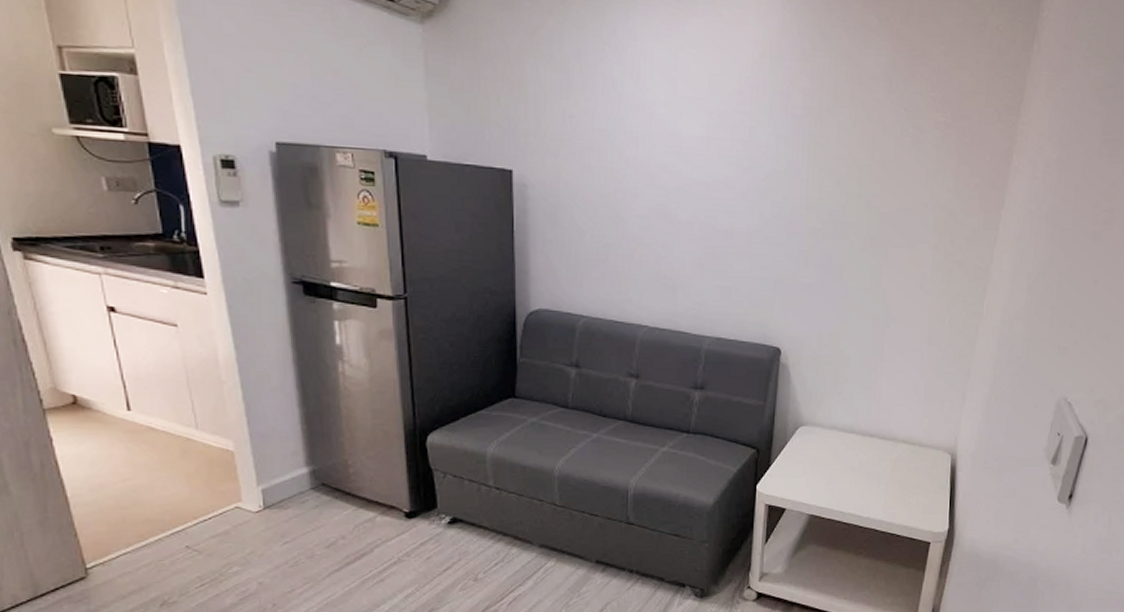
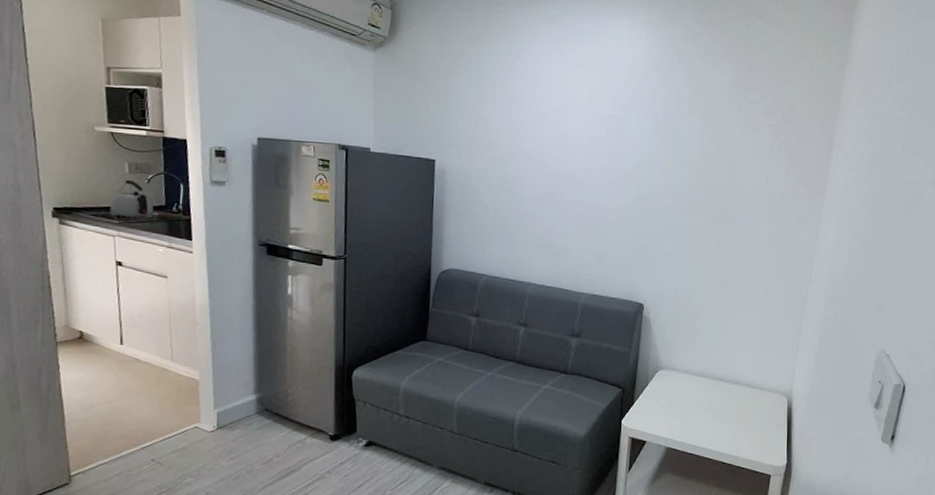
kettle: none [89,199,150,250] -> present [109,179,155,218]

